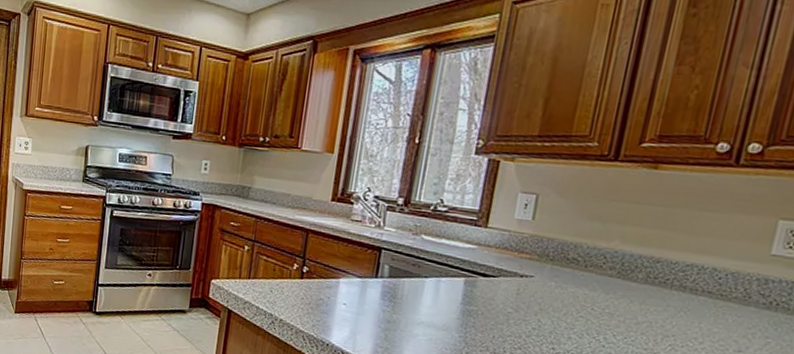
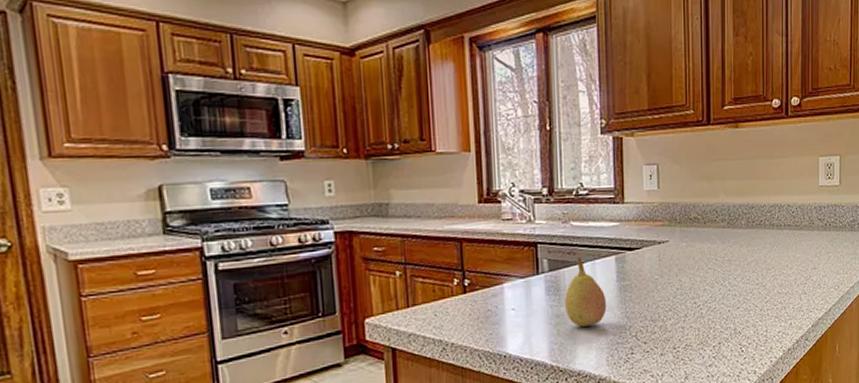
fruit: none [397,270,446,340] -> present [564,256,607,327]

